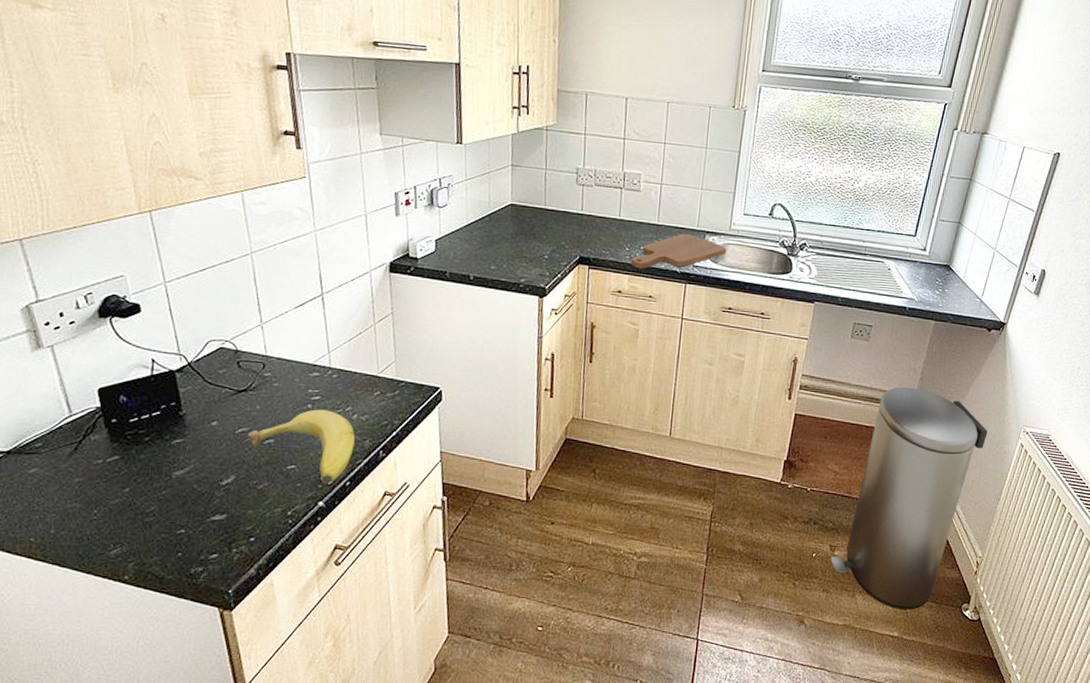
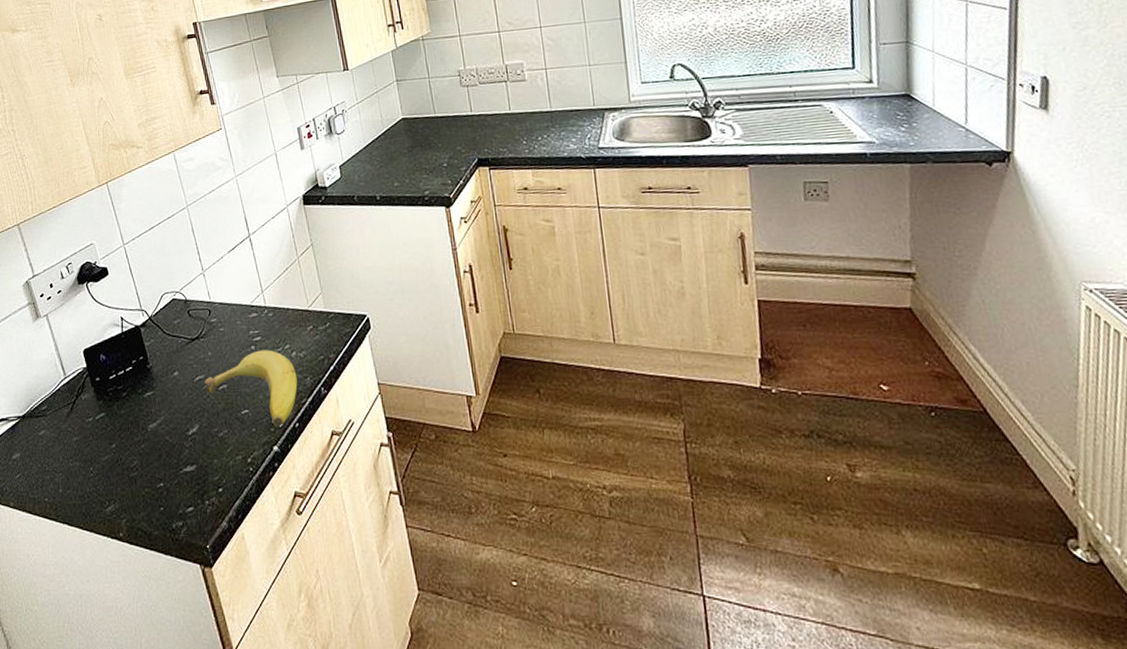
cutting board: present [630,233,727,269] -> none [530,115,632,161]
pedal bin: present [830,386,988,610] -> none [852,249,1031,551]

